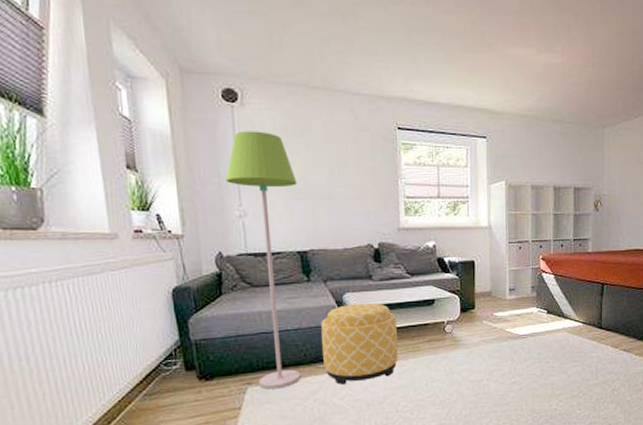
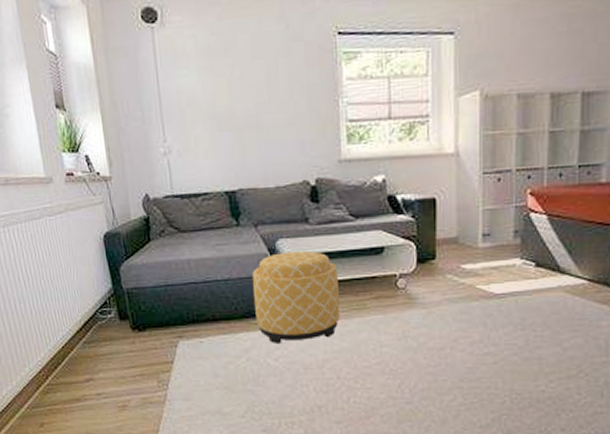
floor lamp: present [226,131,300,390] -> none [149,53,232,344]

